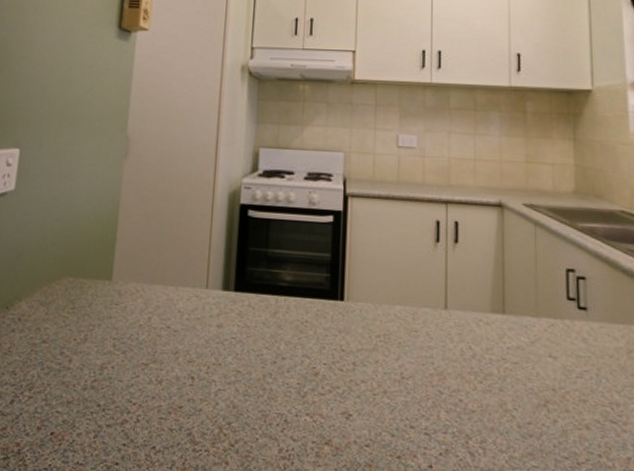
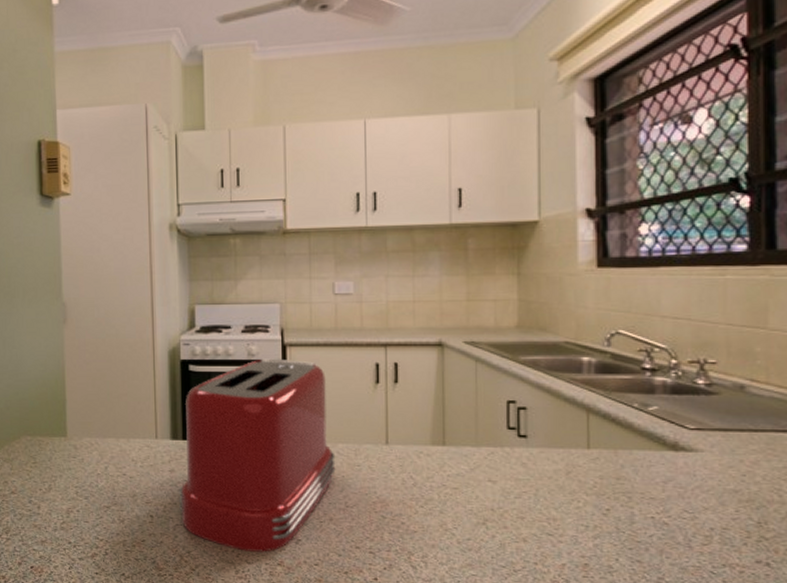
toaster: none [223,208,393,428] -> present [179,358,336,552]

